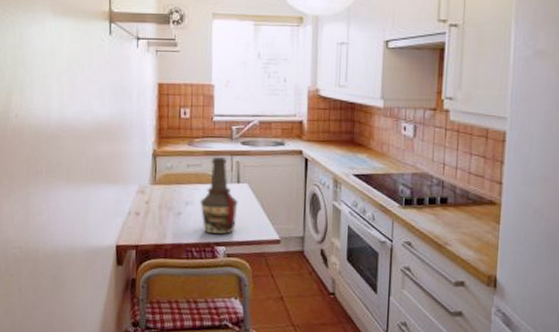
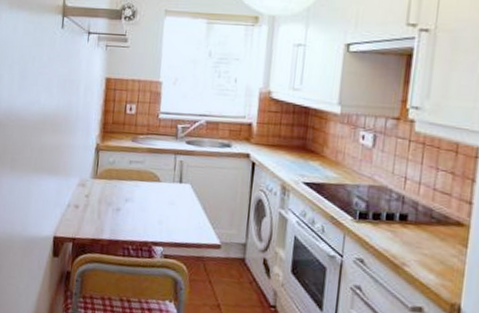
bottle: present [200,156,238,235] -> none [140,154,179,235]

